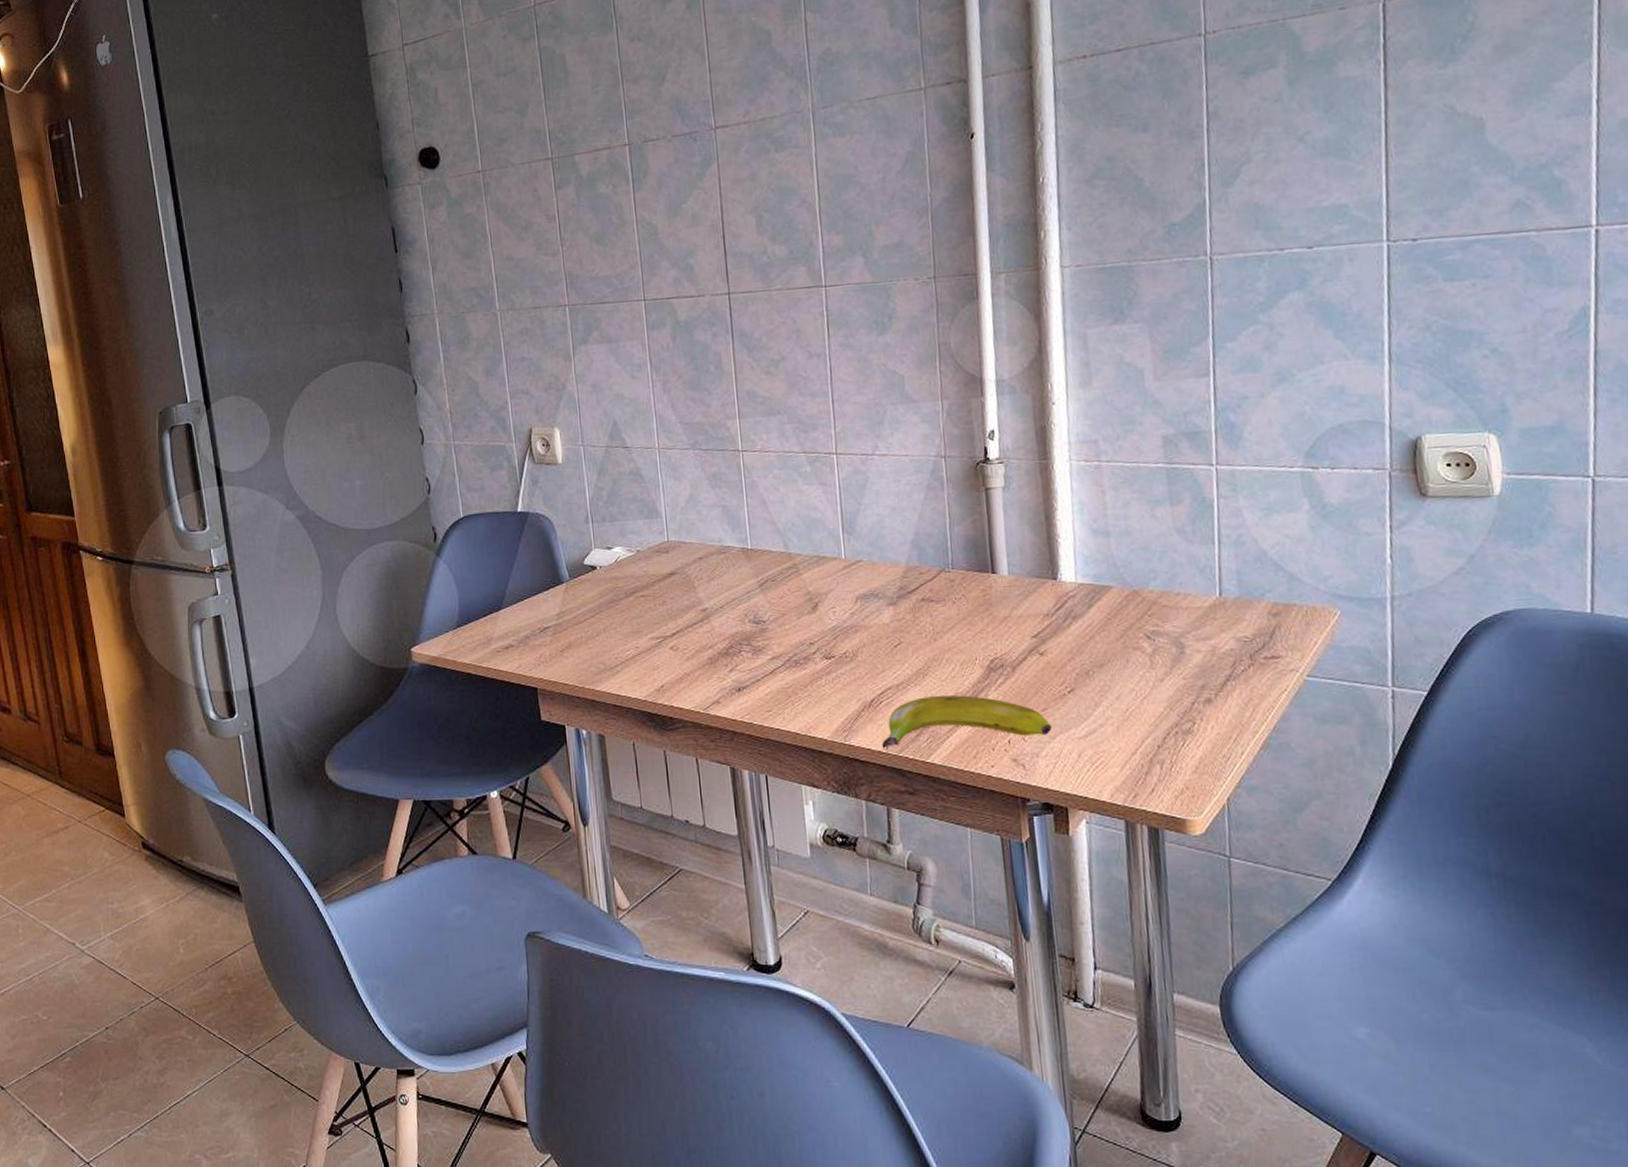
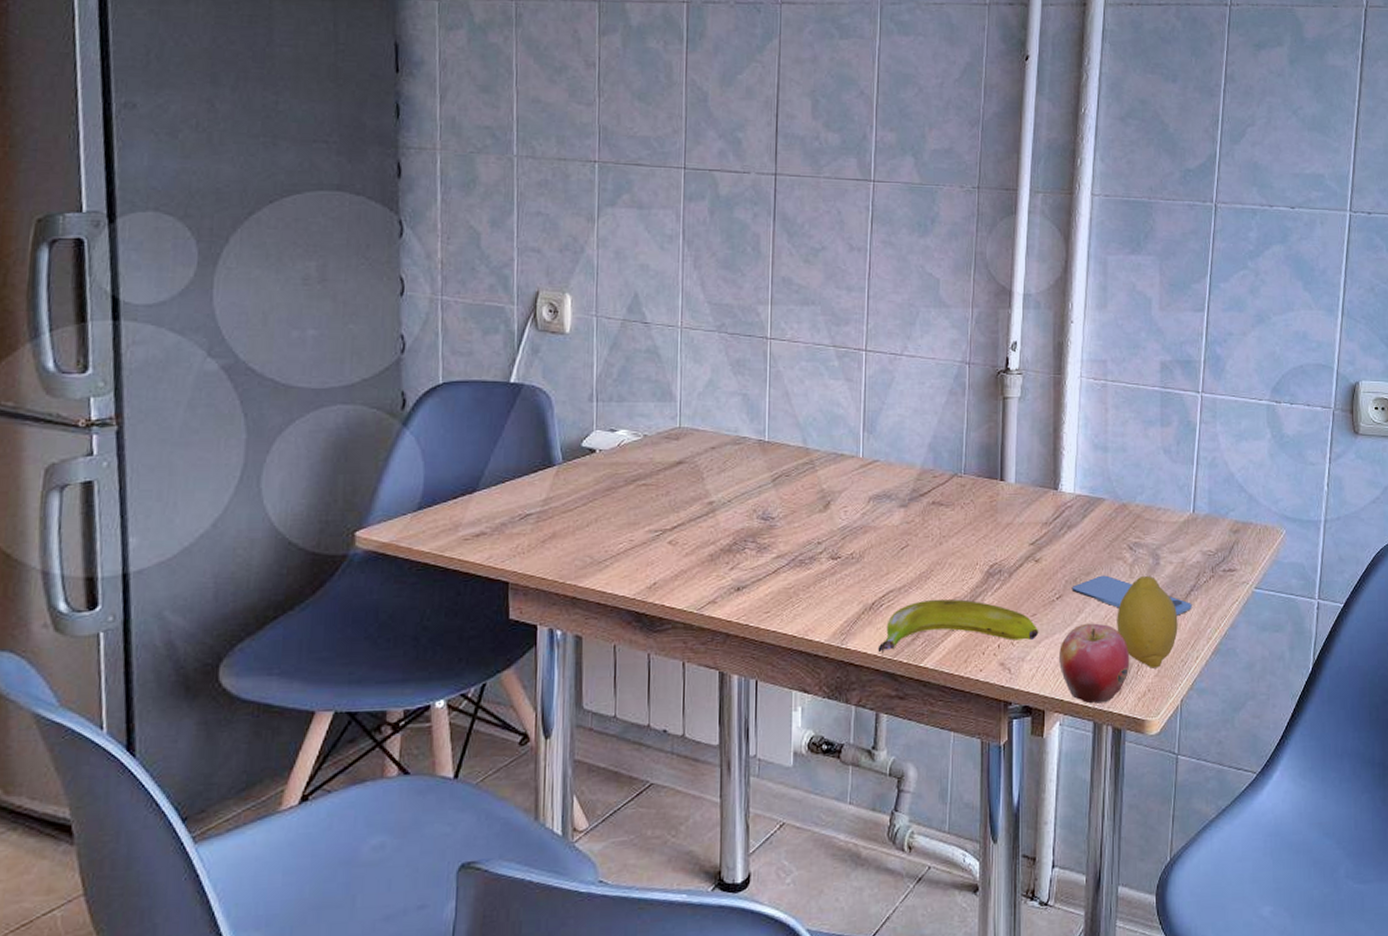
apple: none [1077,717,1162,802] -> present [1058,623,1130,704]
smartphone: none [1084,666,1230,708] -> present [1071,575,1192,616]
fruit: none [1139,665,1216,765] -> present [1117,575,1178,668]

